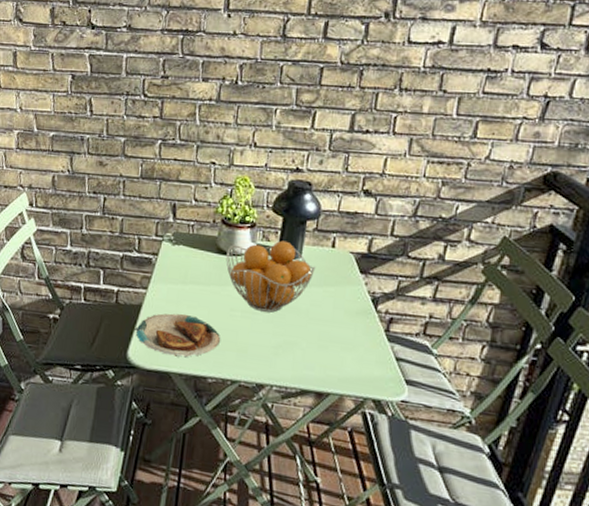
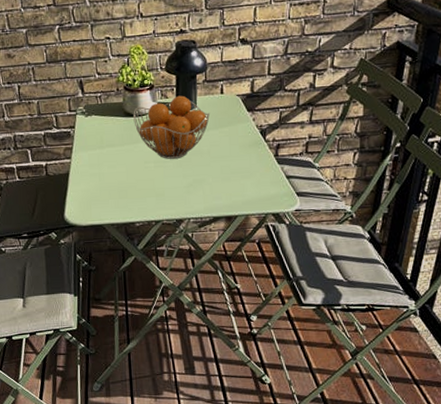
plate: present [135,313,221,358] -> none [68,173,141,211]

